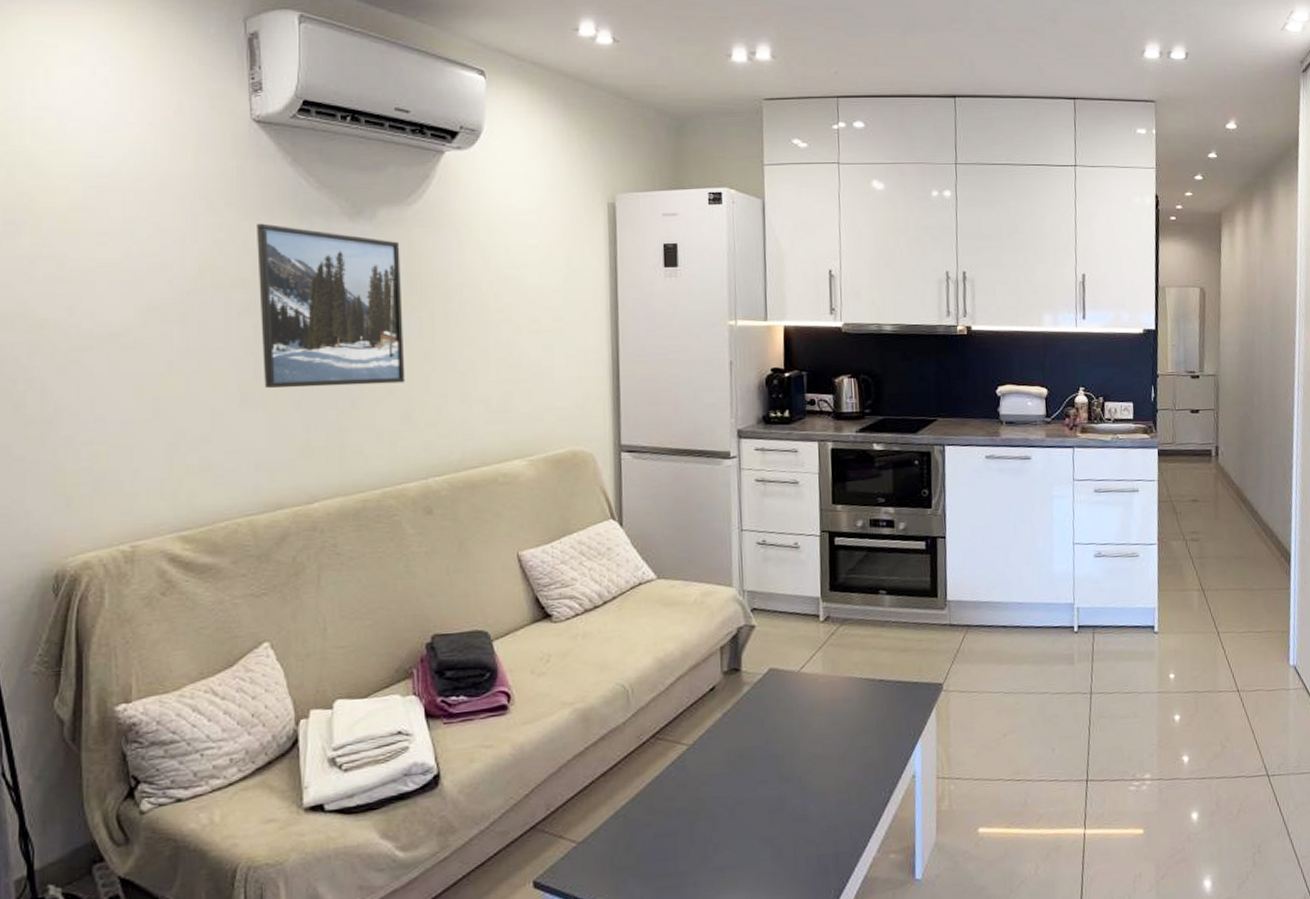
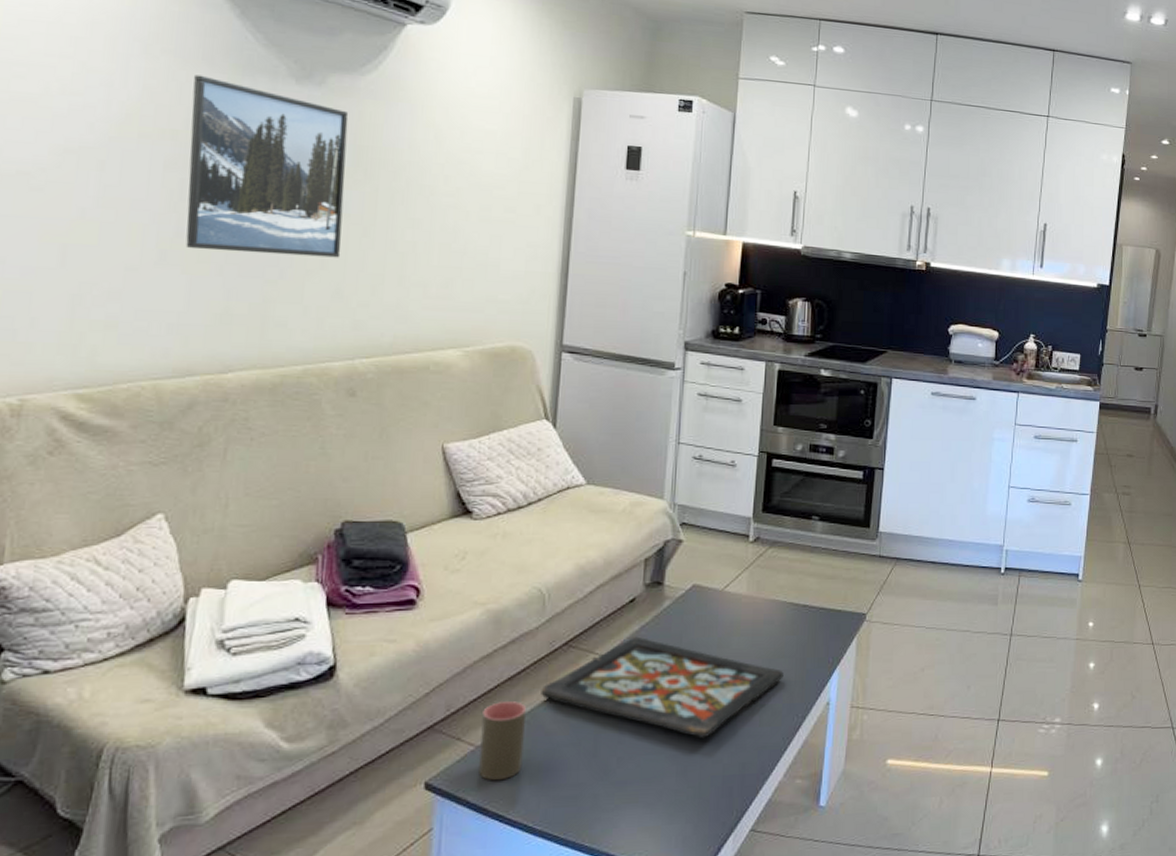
cup: none [581,796,623,875] -> present [479,701,526,781]
decorative tray: none [634,723,867,820] -> present [541,636,784,739]

